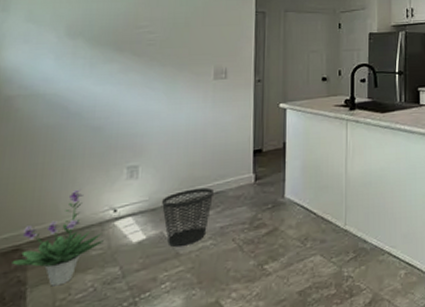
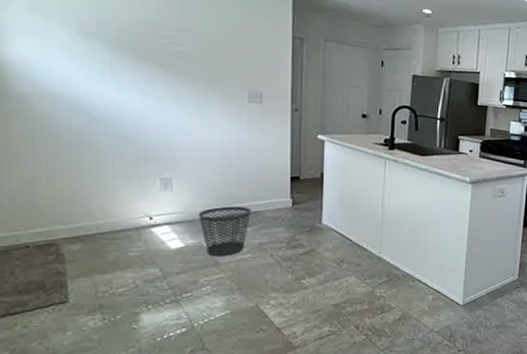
potted plant: present [12,189,104,287] -> none [48,194,141,280]

